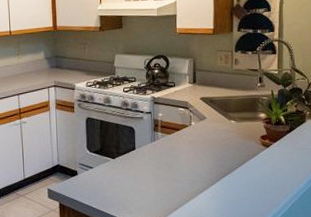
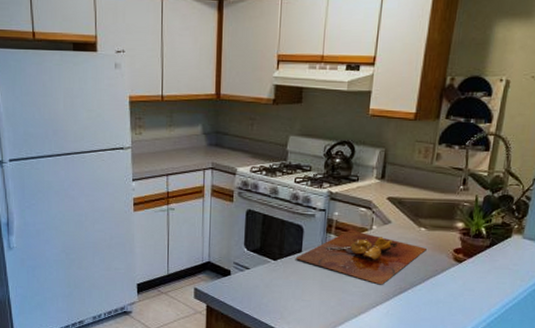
cutting board: none [130,127,238,172] -> present [295,229,427,285]

